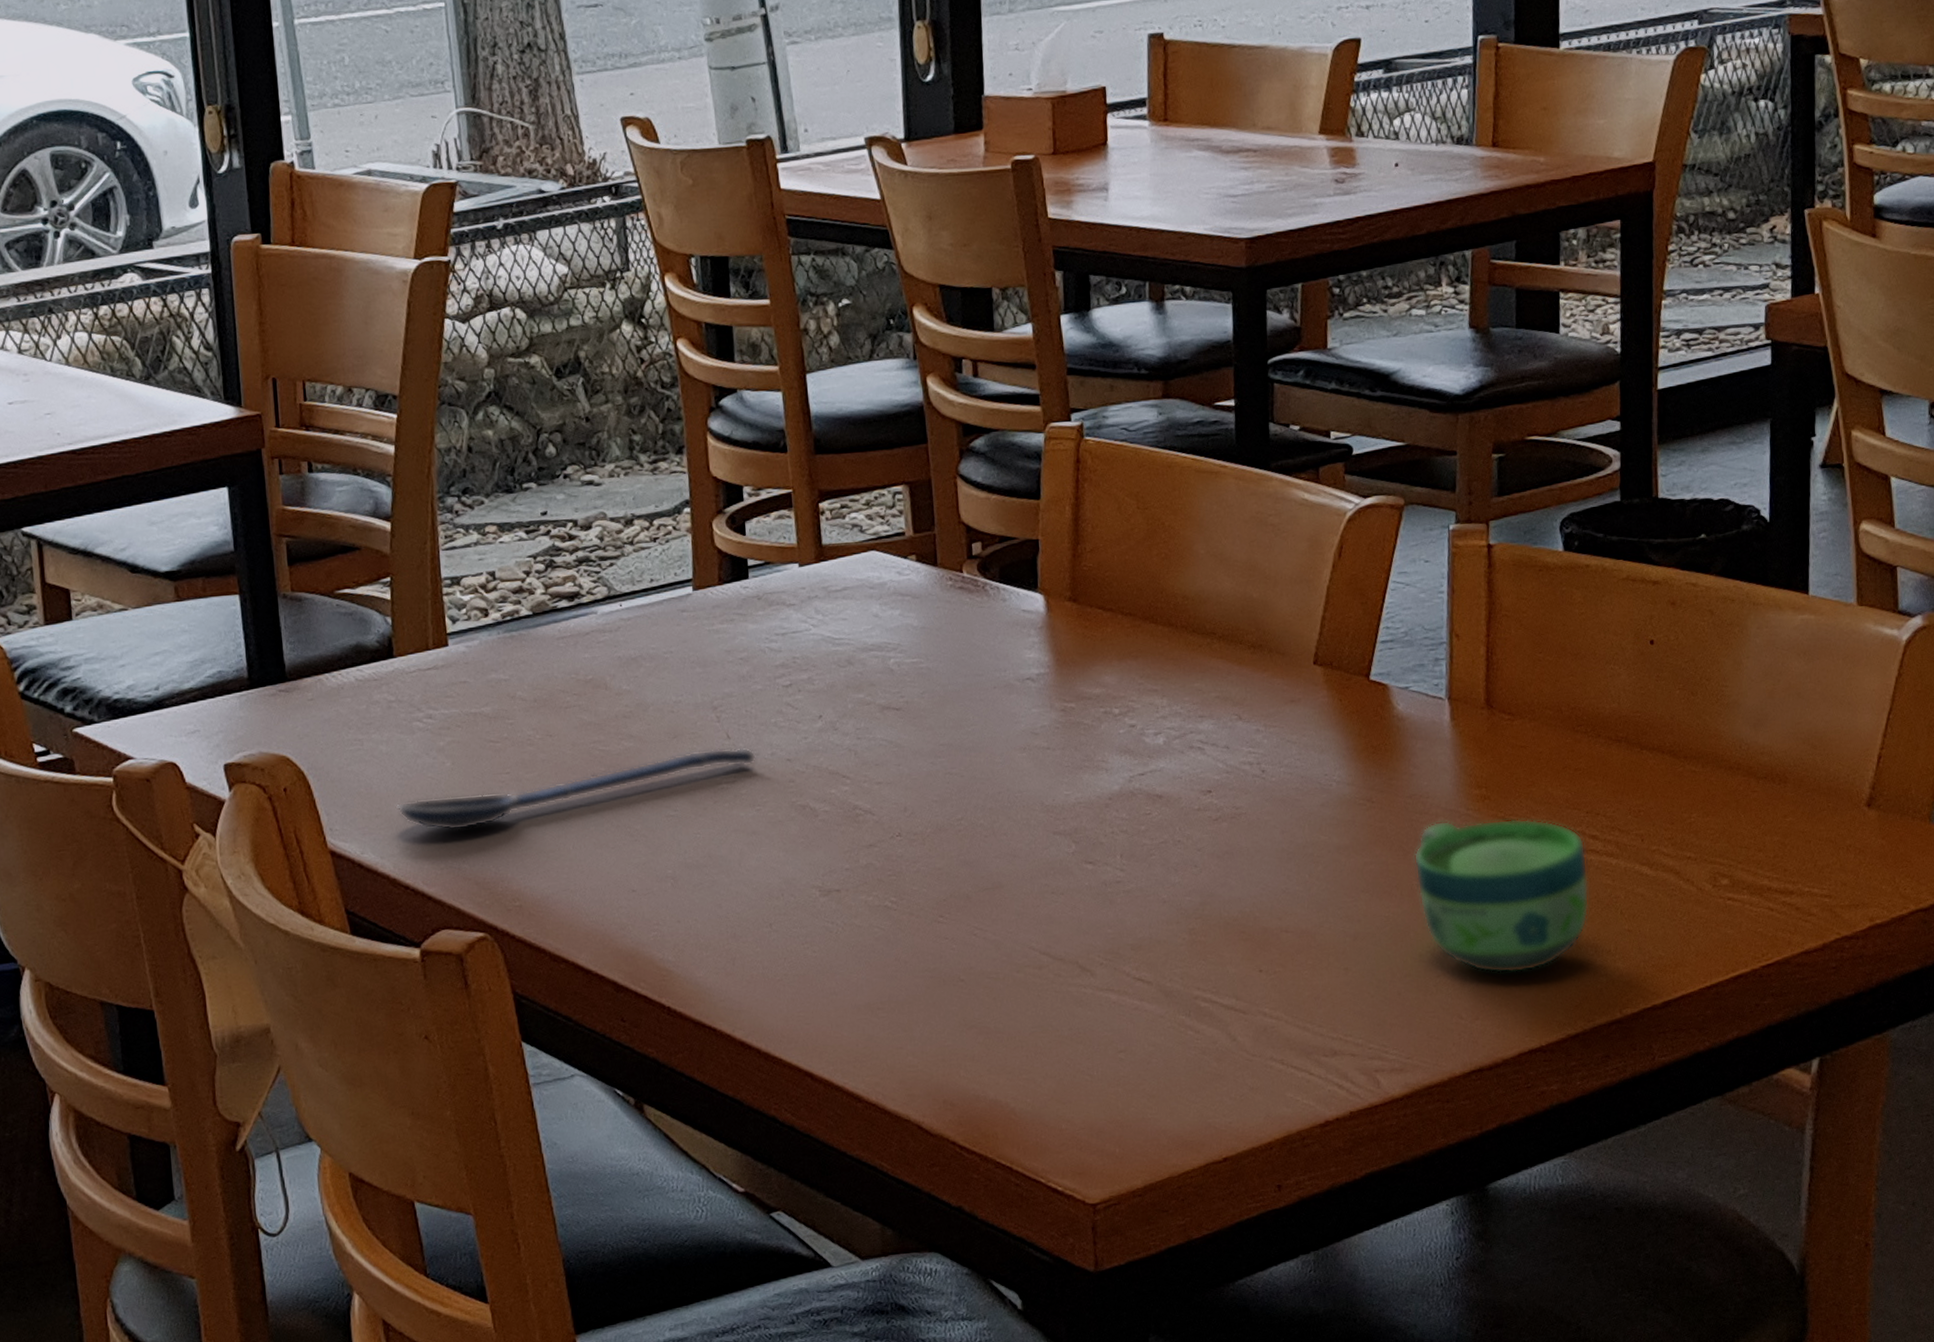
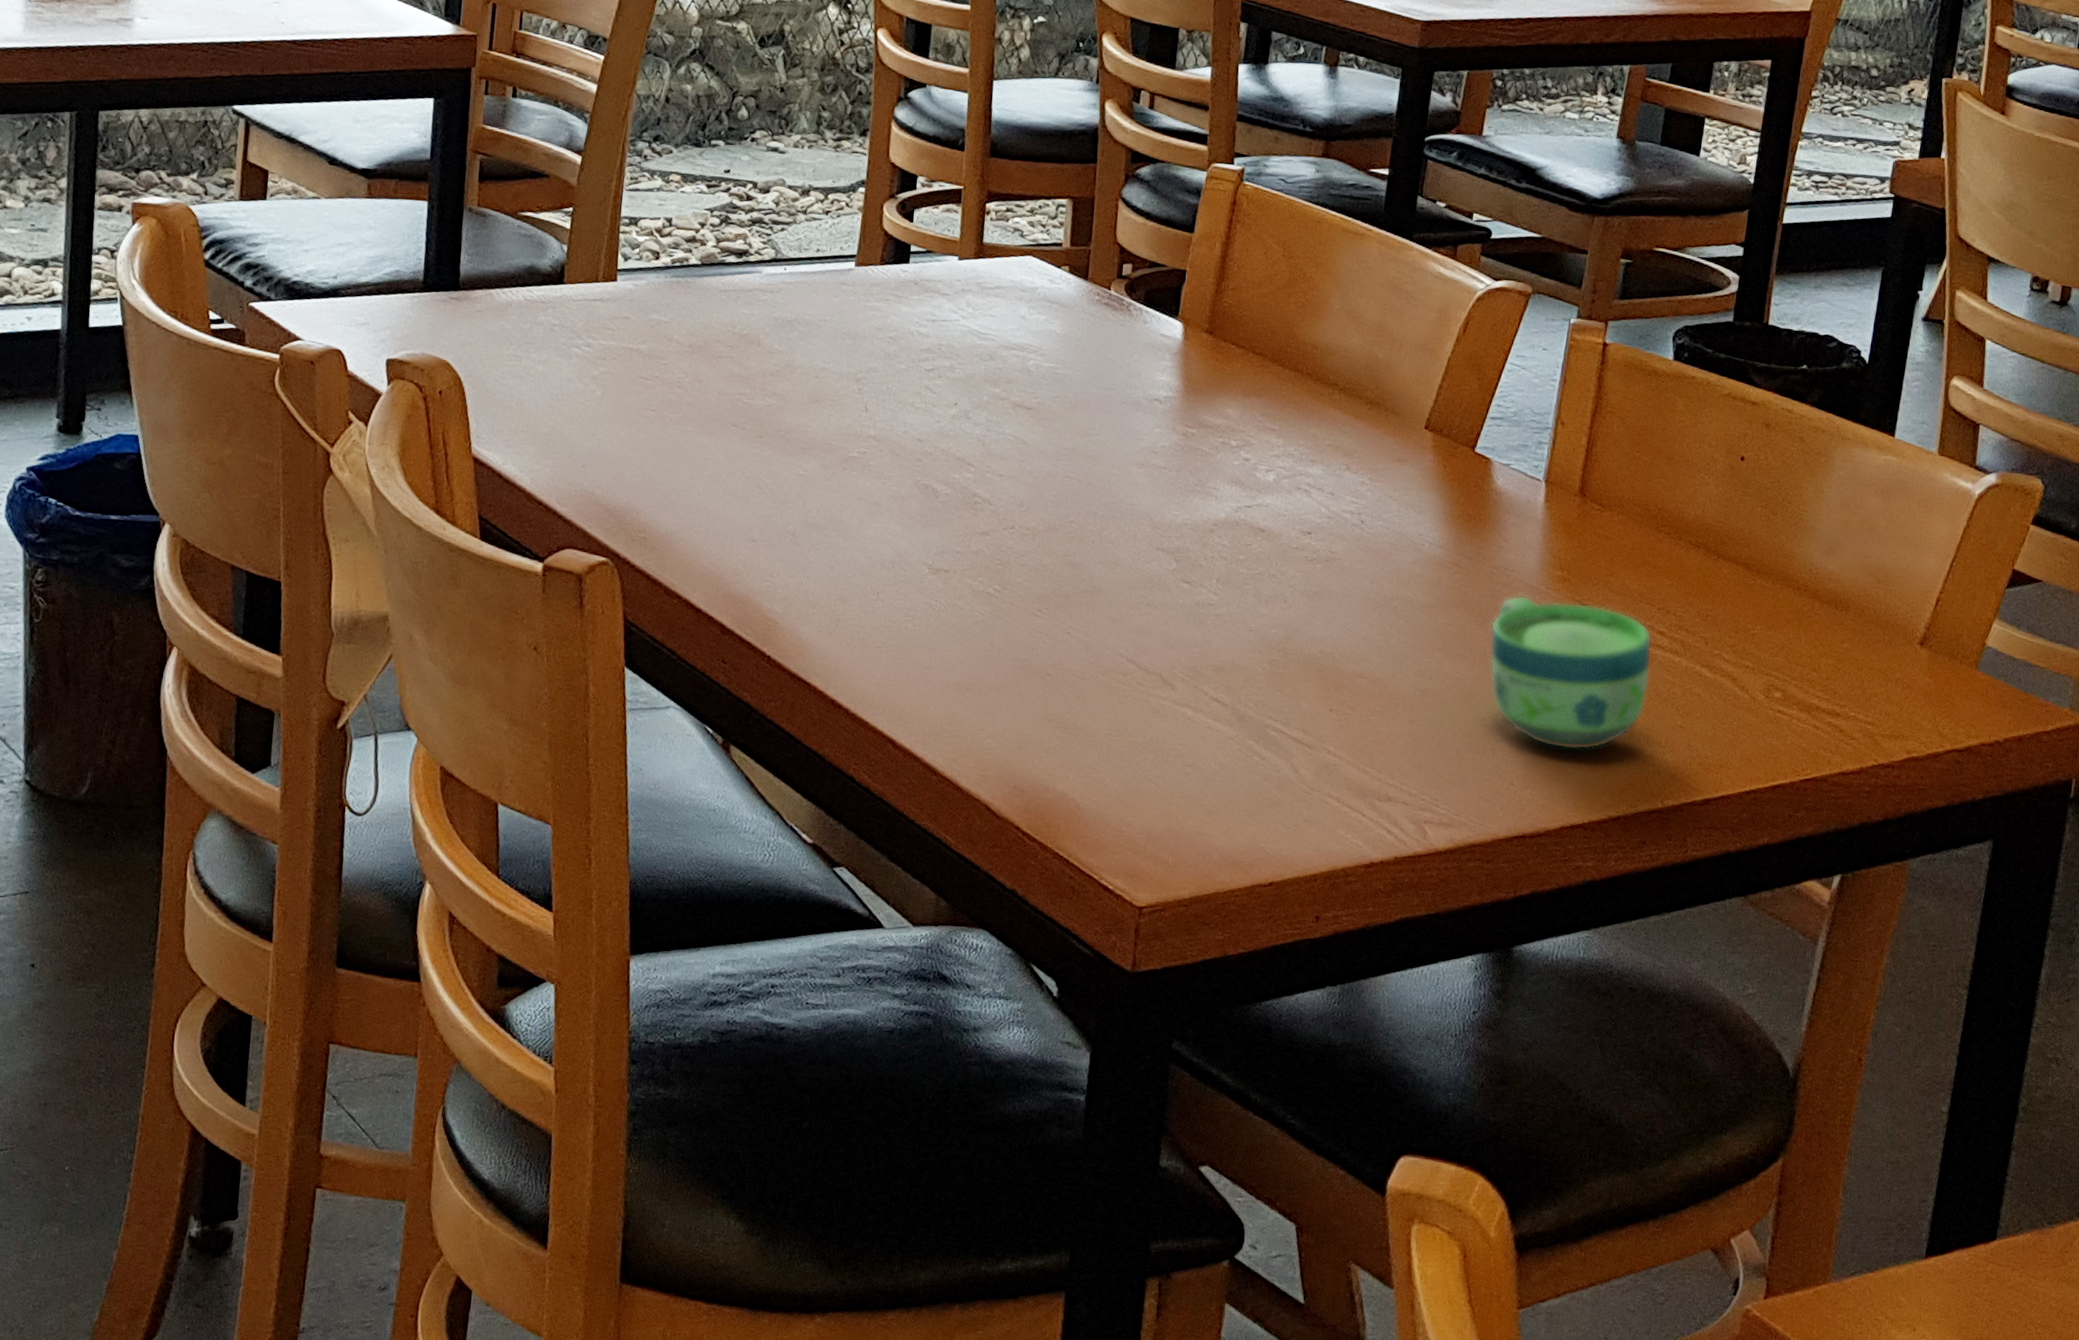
spoon: present [396,746,756,831] -> none [542,417,890,458]

